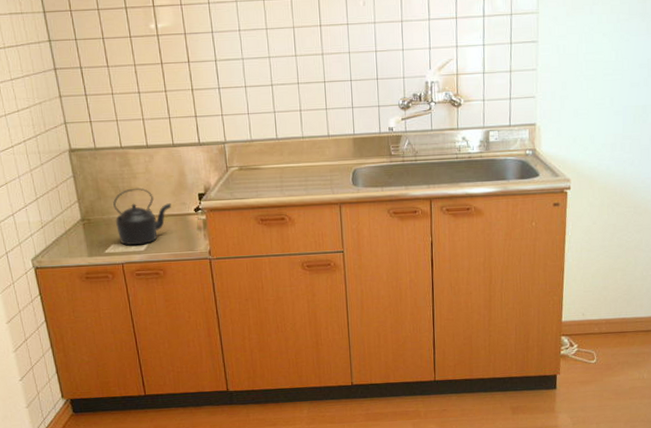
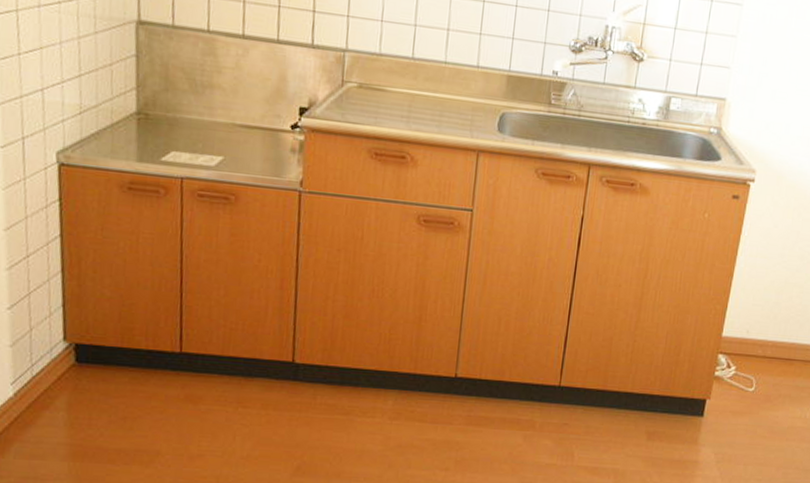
kettle: present [113,188,172,246] -> none [182,85,262,159]

